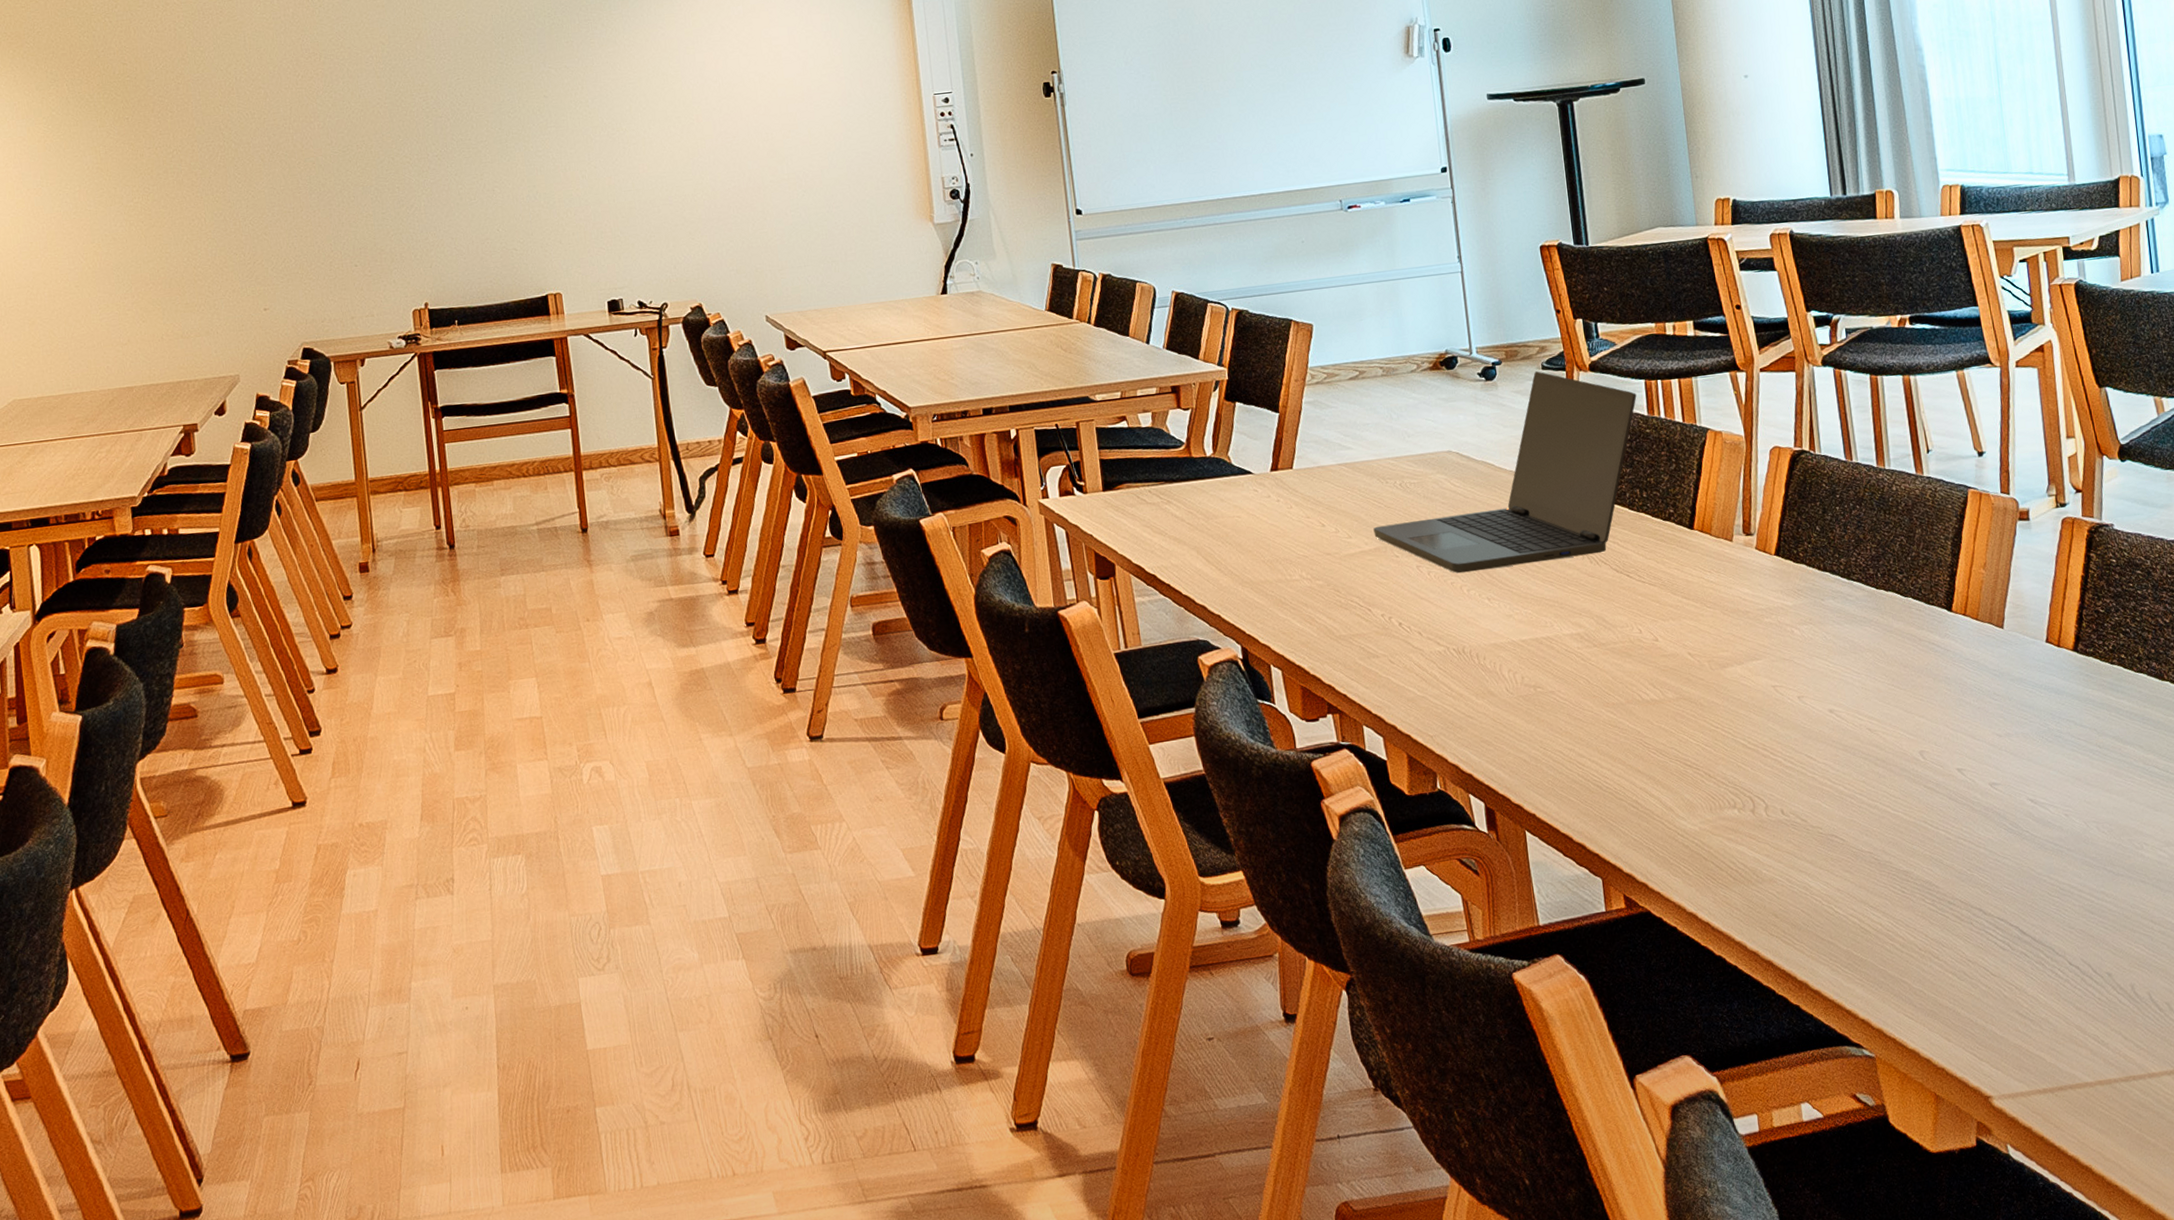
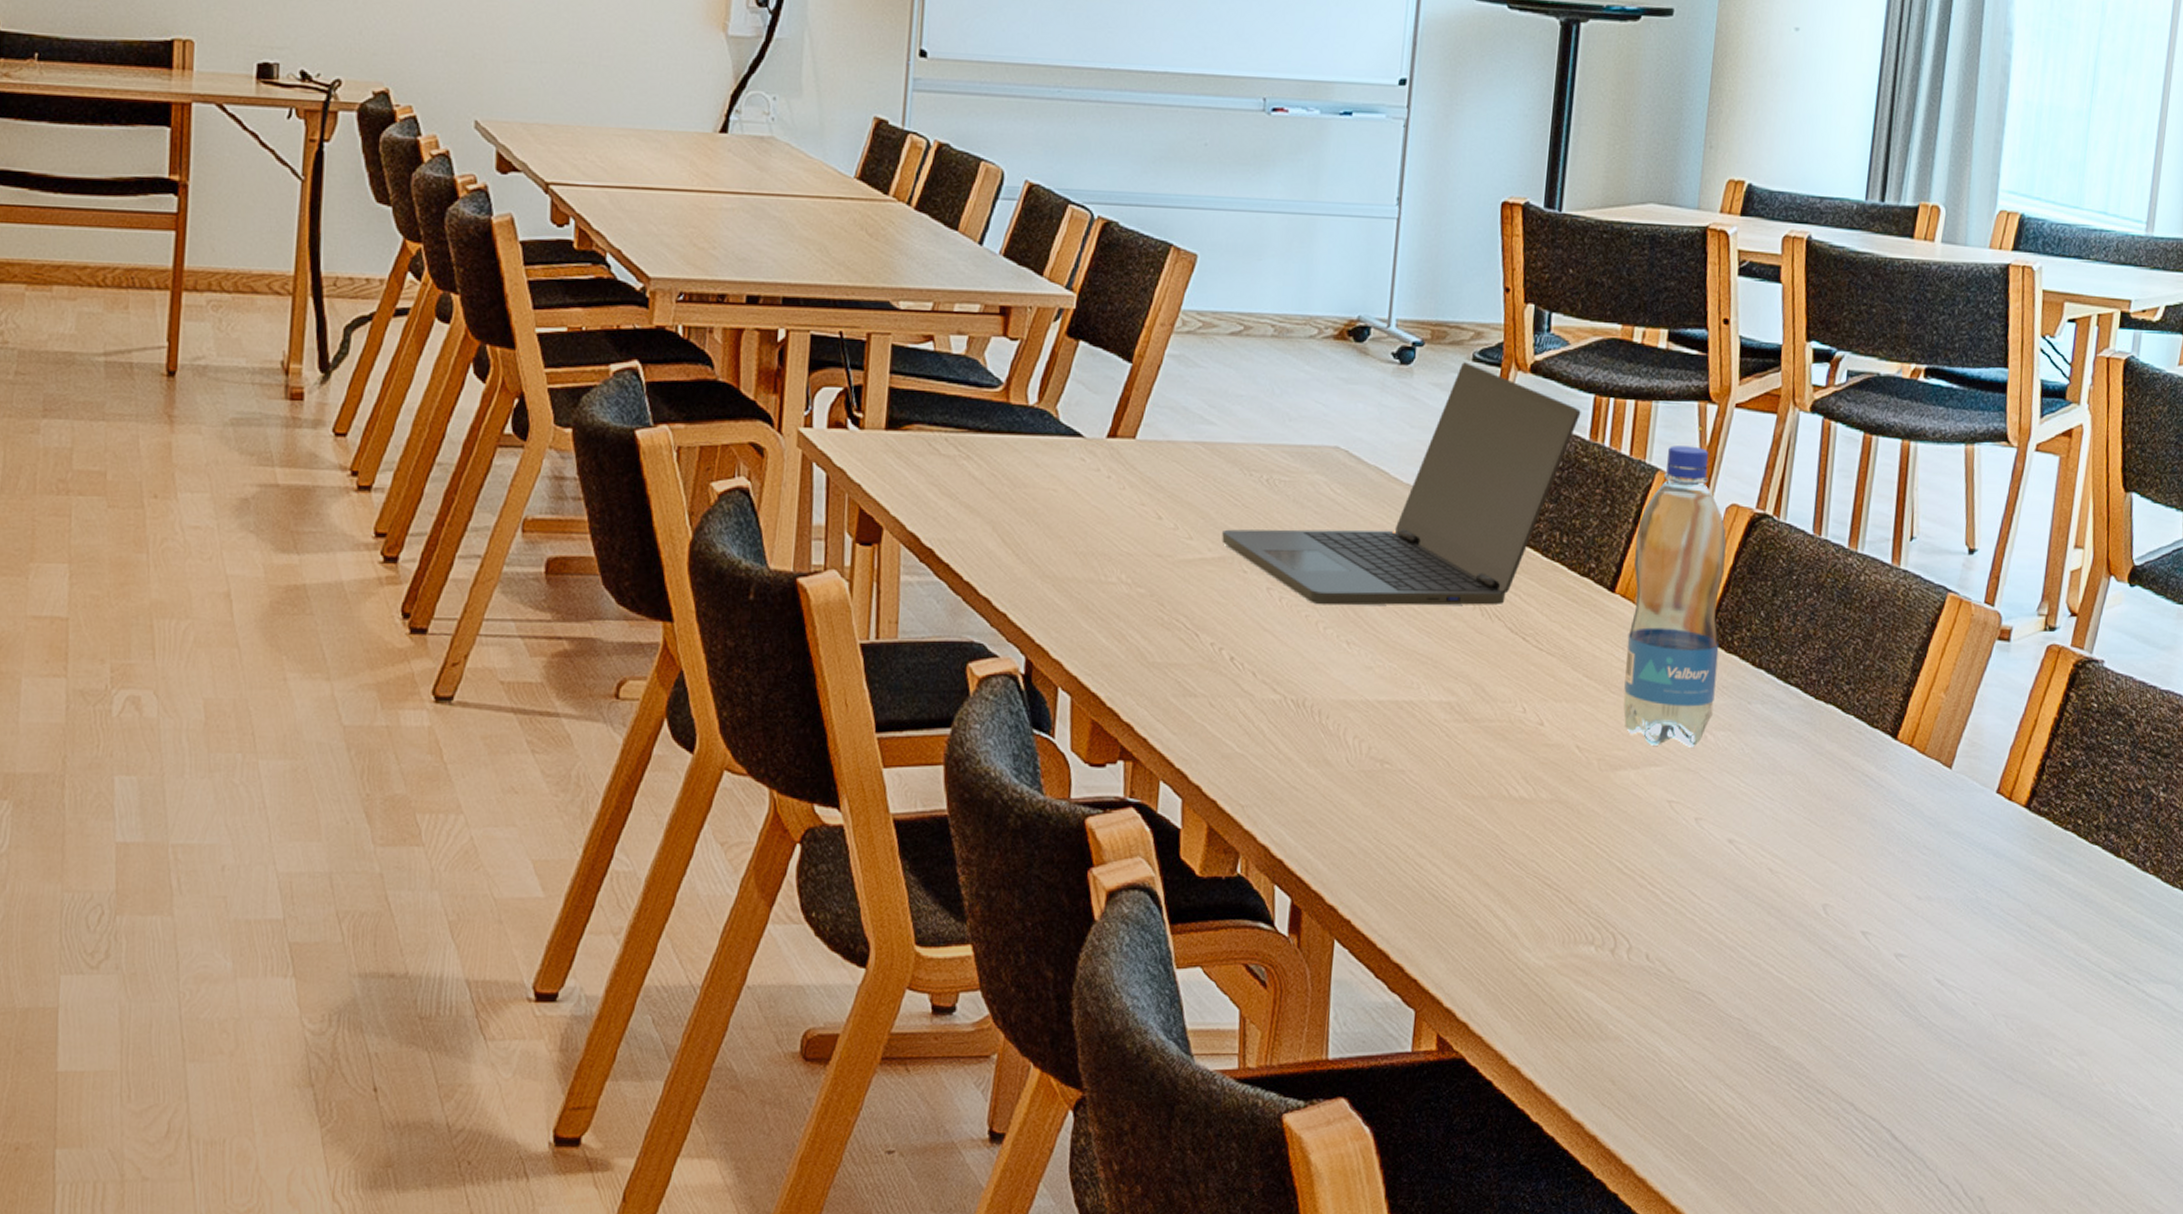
bottle: none [1701,406,1794,644] -> present [1623,446,1727,747]

